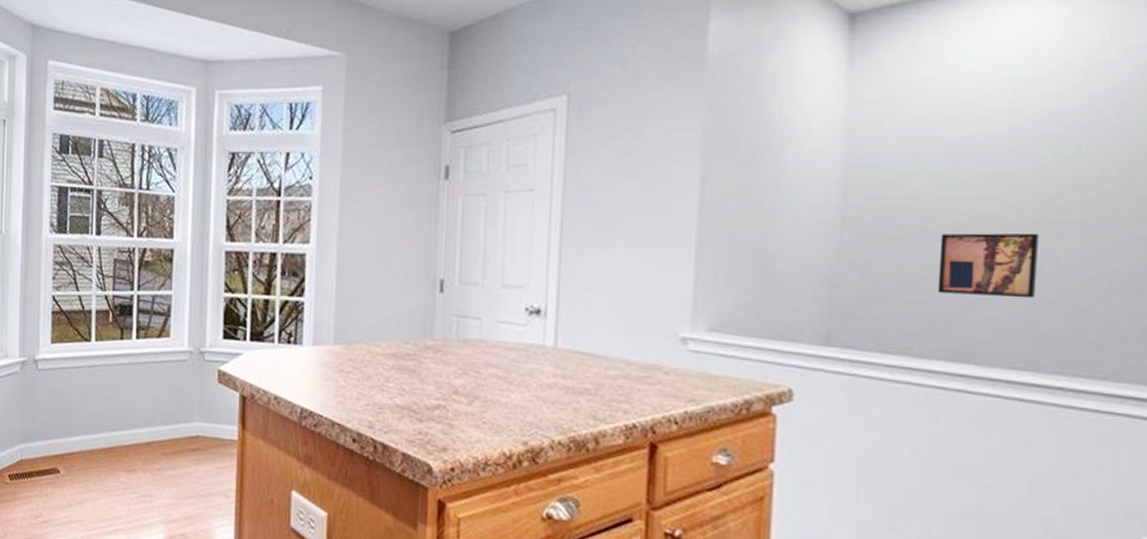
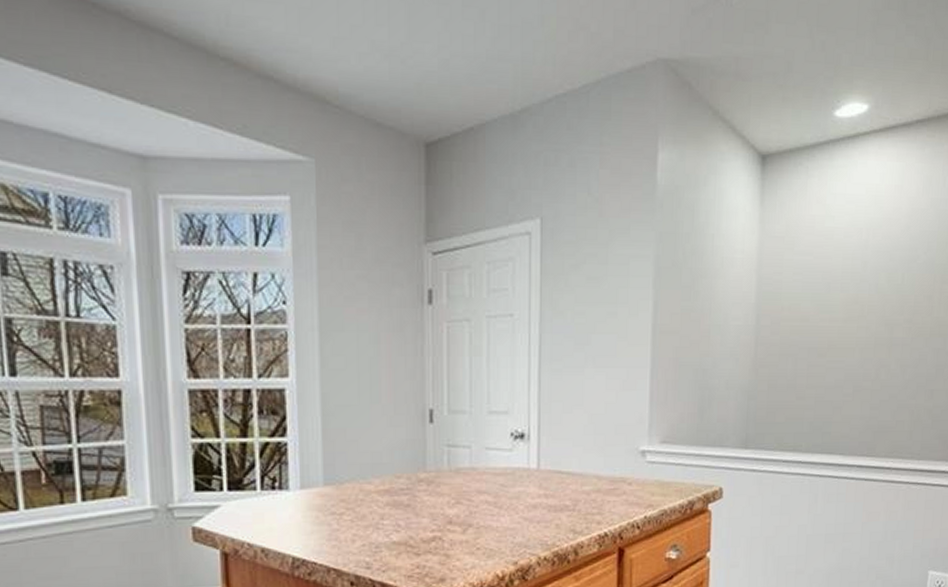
wall art: present [937,233,1039,299] -> none [817,347,878,400]

